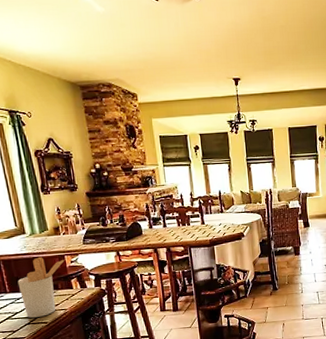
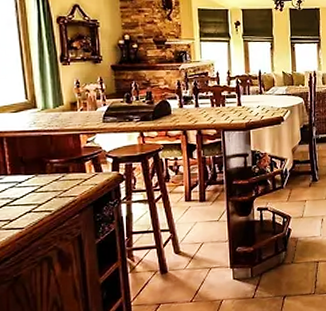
utensil holder: present [17,256,67,318] -> none [21,134,82,205]

